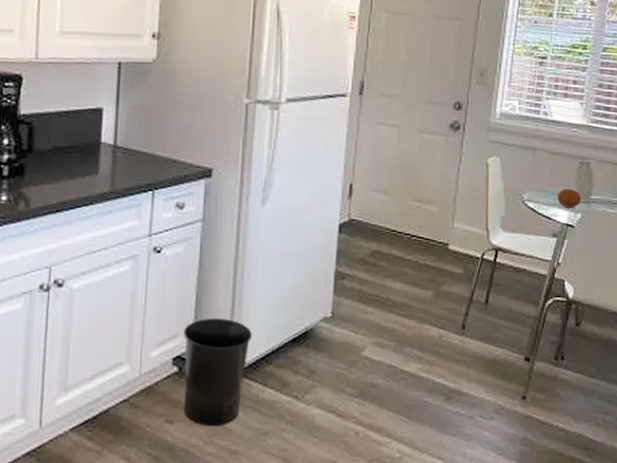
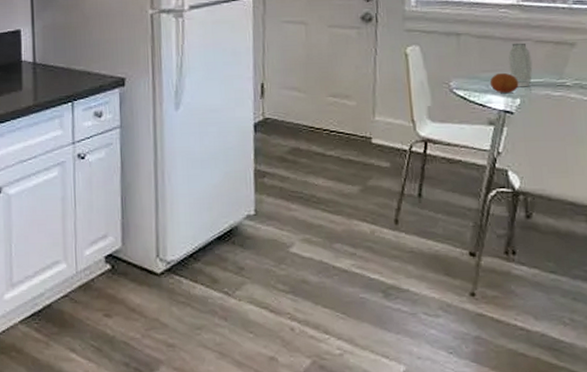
waste bin: present [184,319,253,426] -> none [113,218,179,320]

